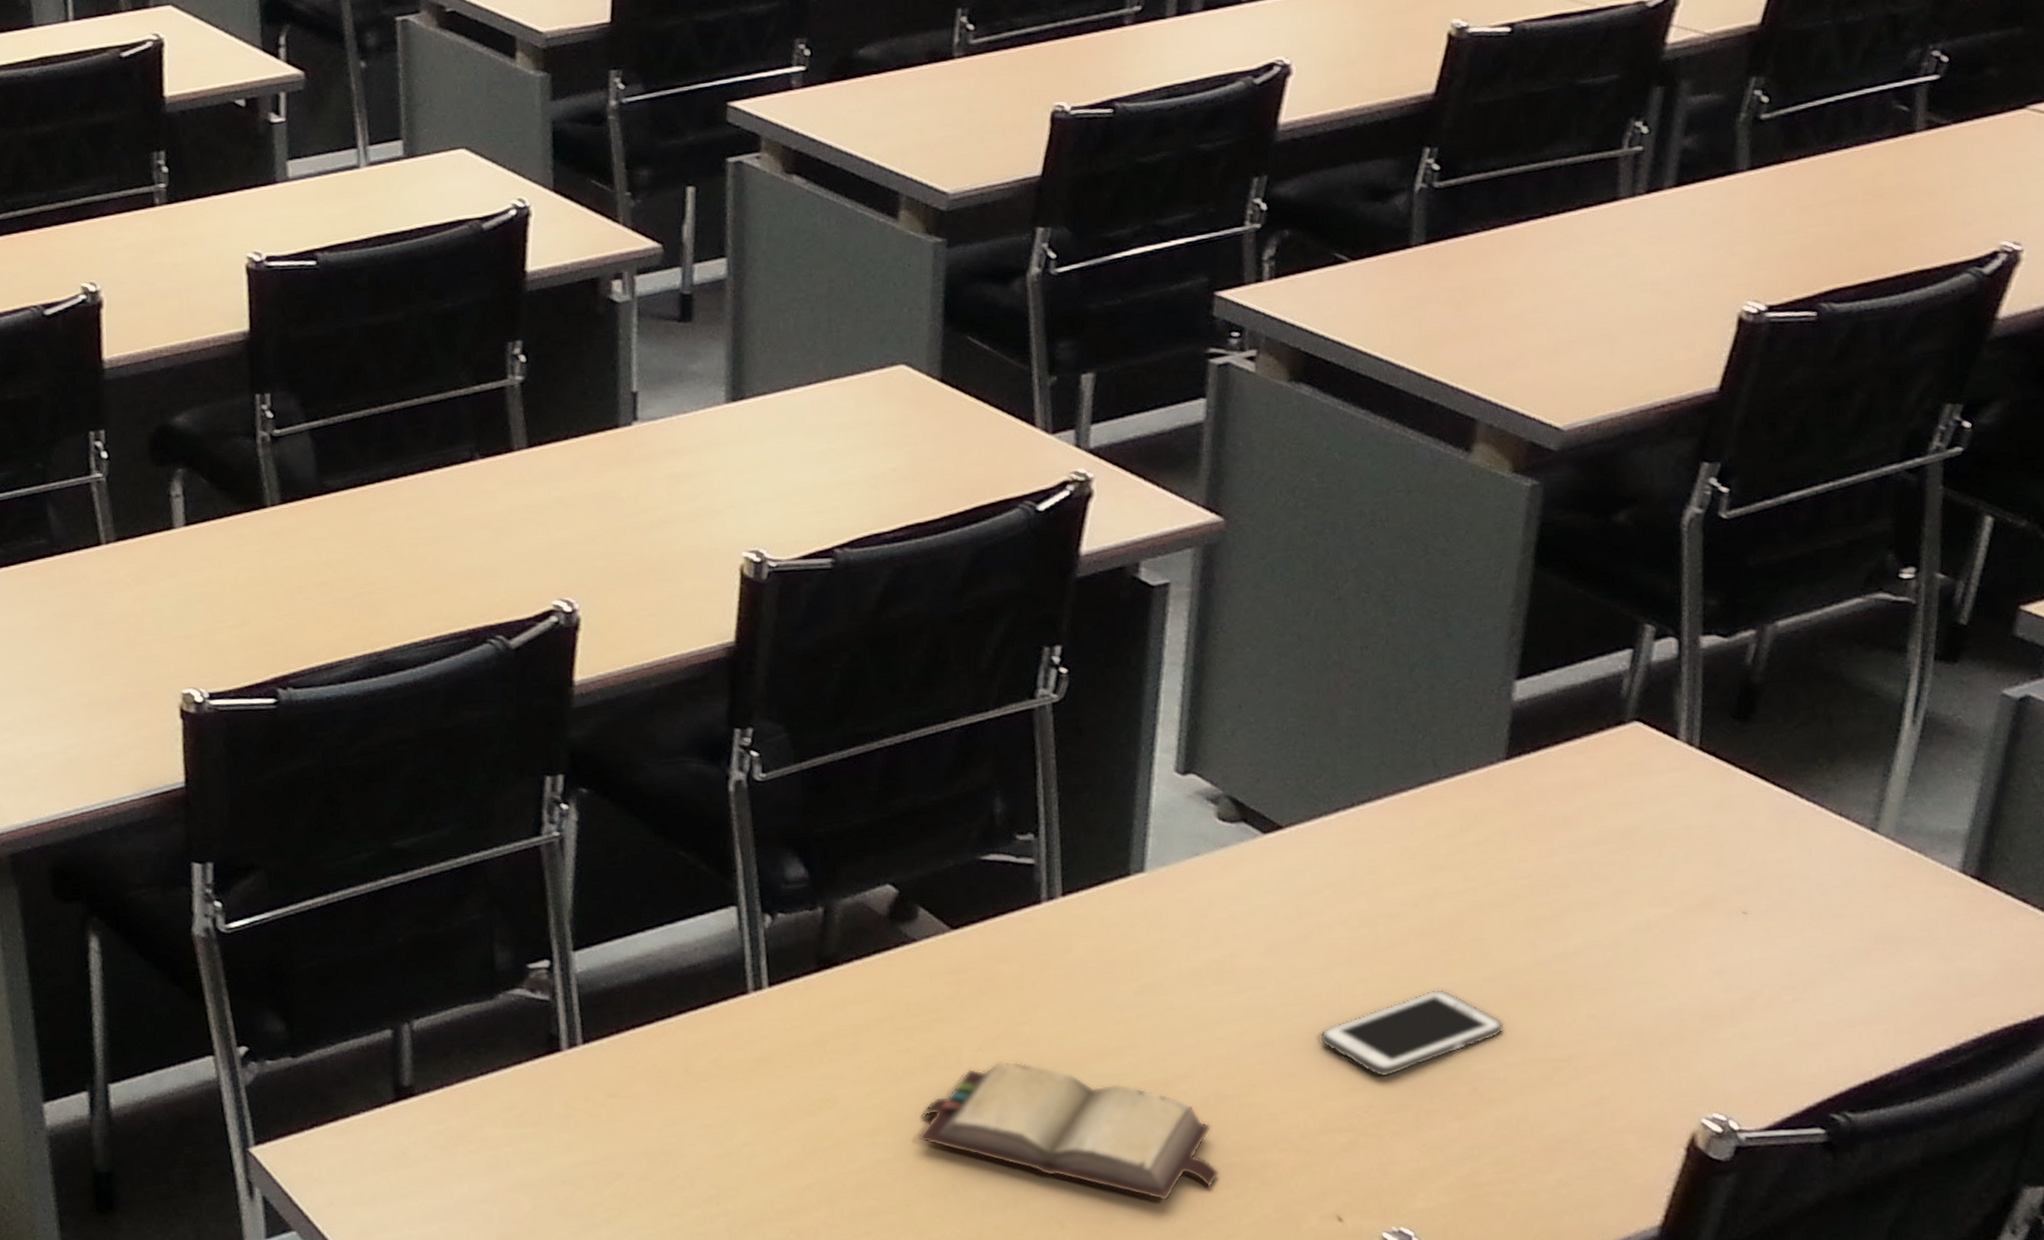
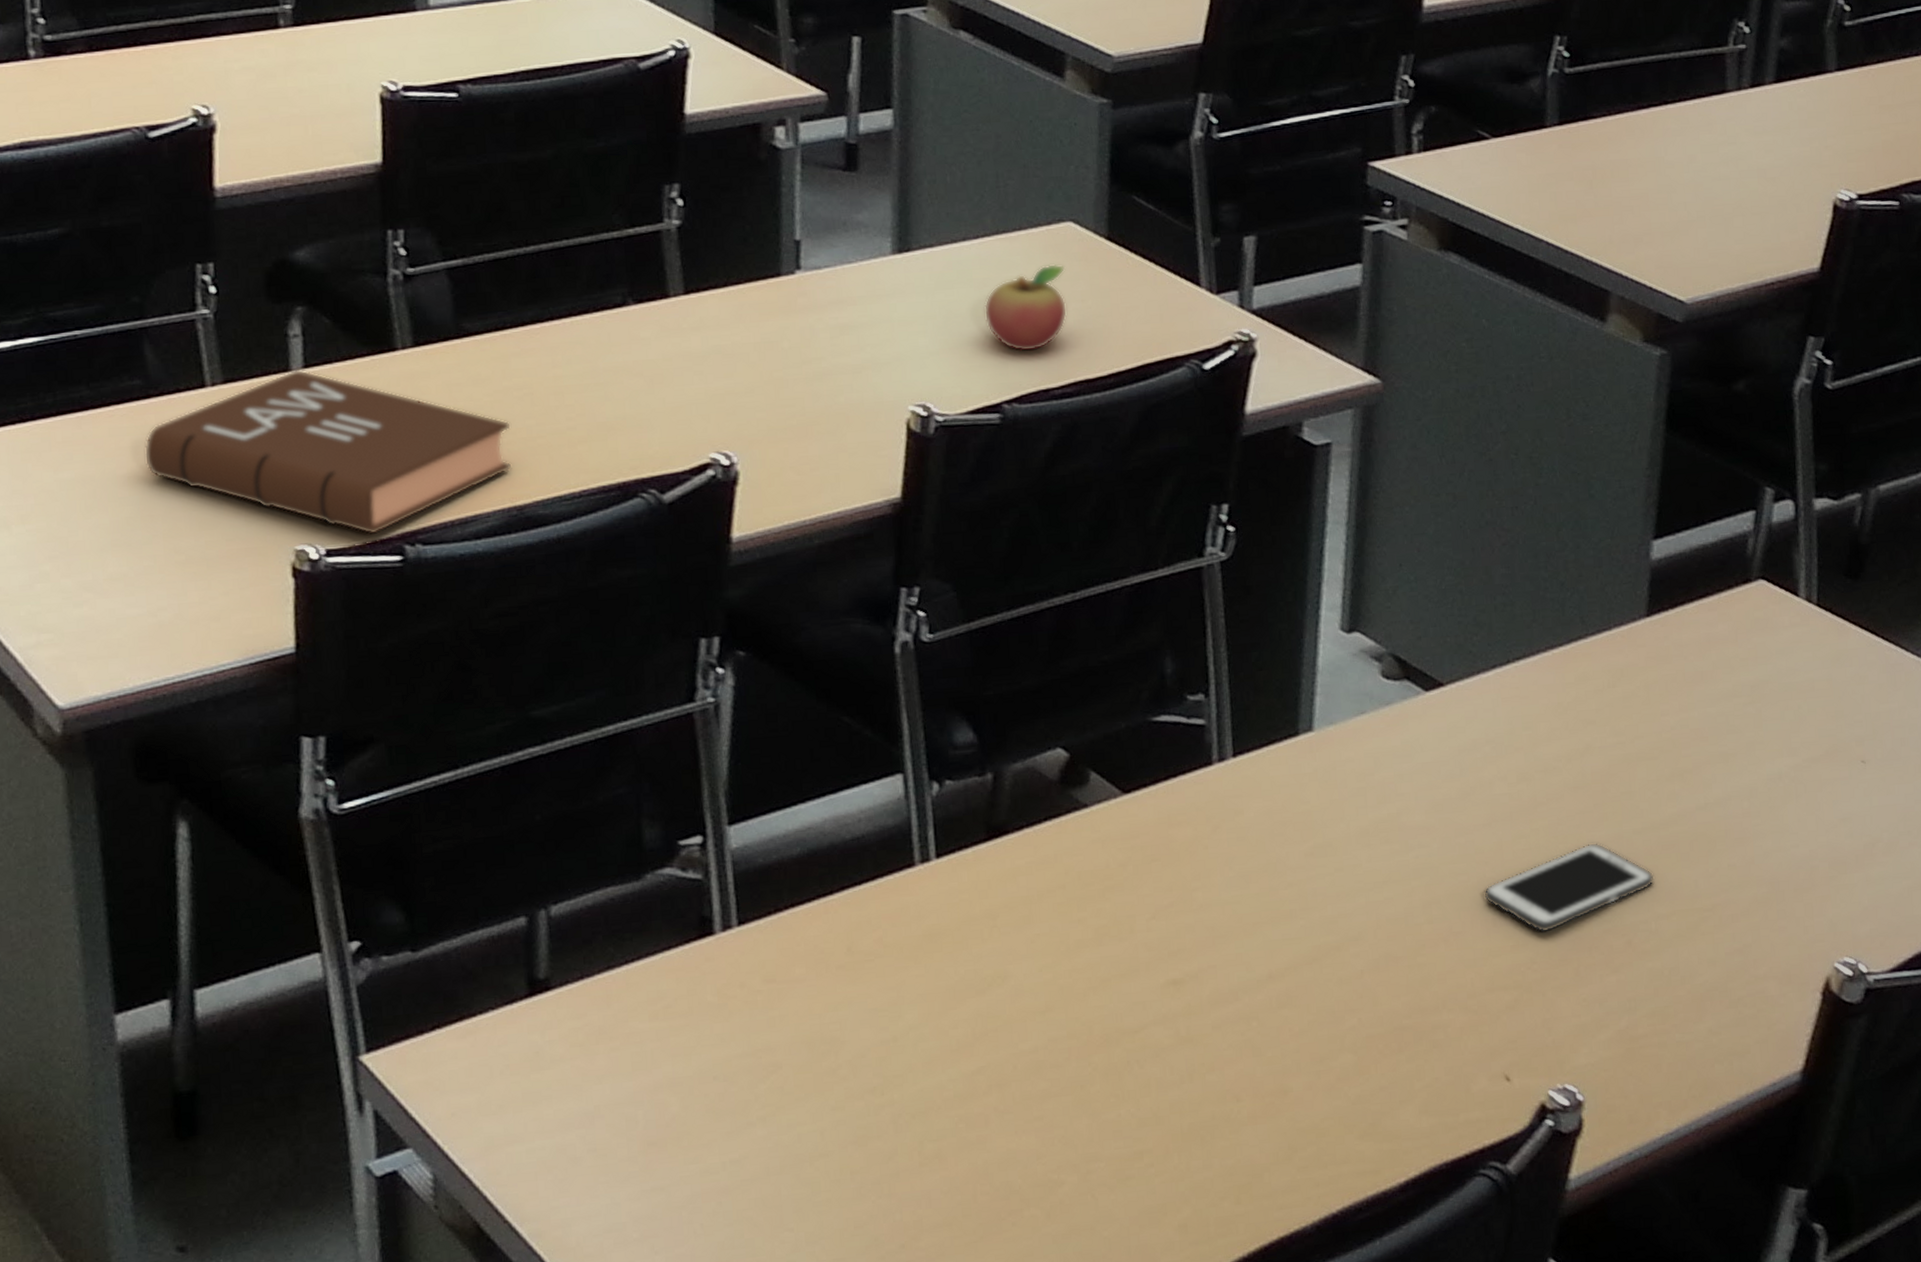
book: none [50,527,372,680] -> present [144,369,512,535]
fruit: none [816,408,900,497] -> present [984,264,1068,352]
hardback book: present [918,1060,1220,1201] -> none [1092,928,1392,1068]

